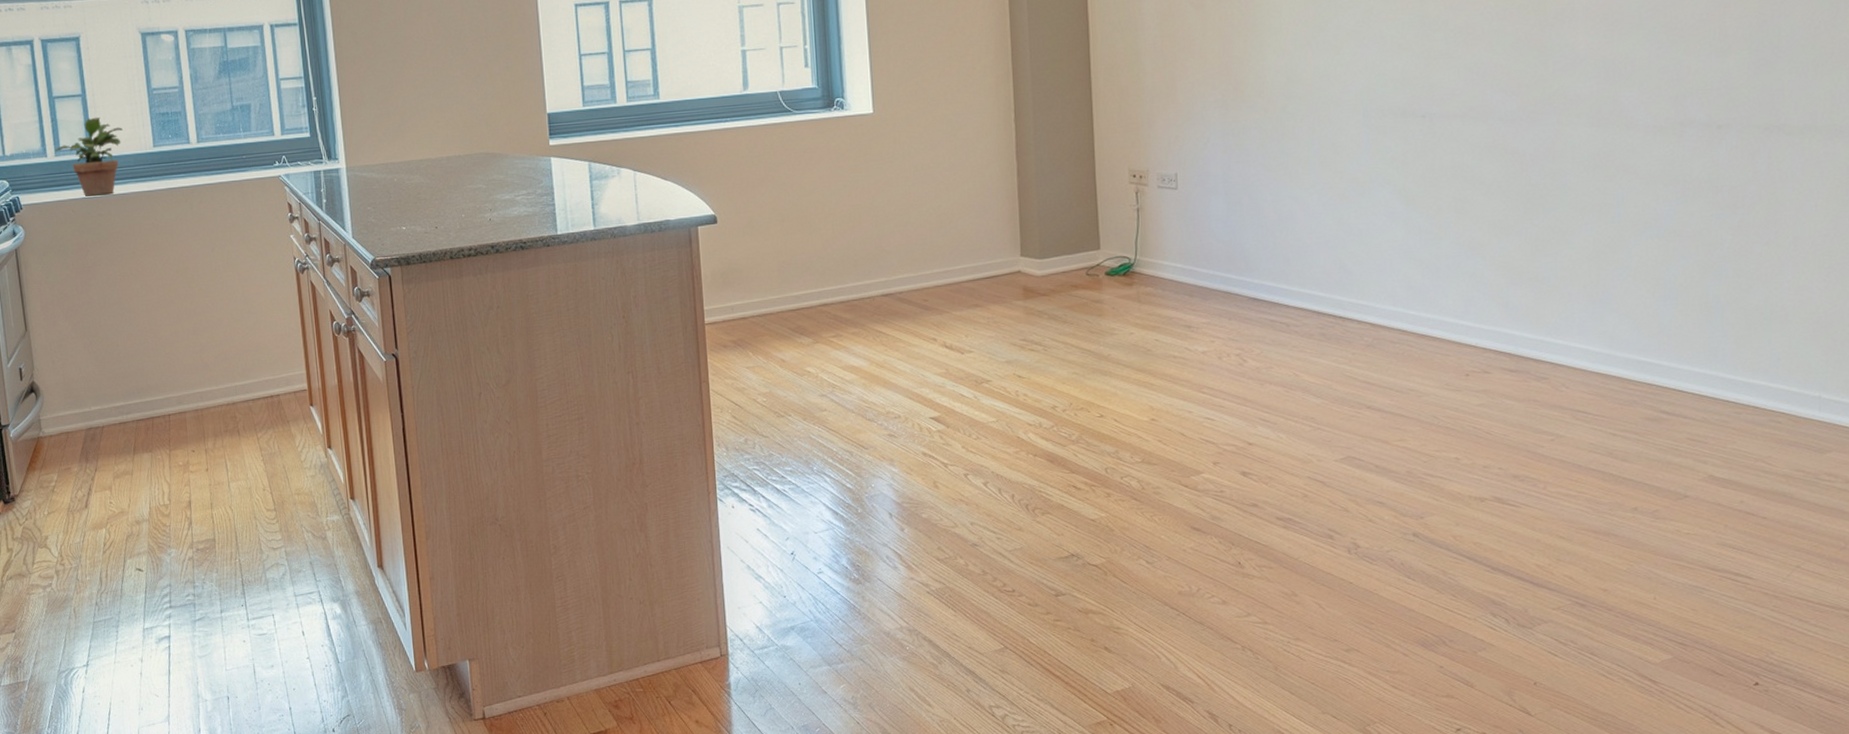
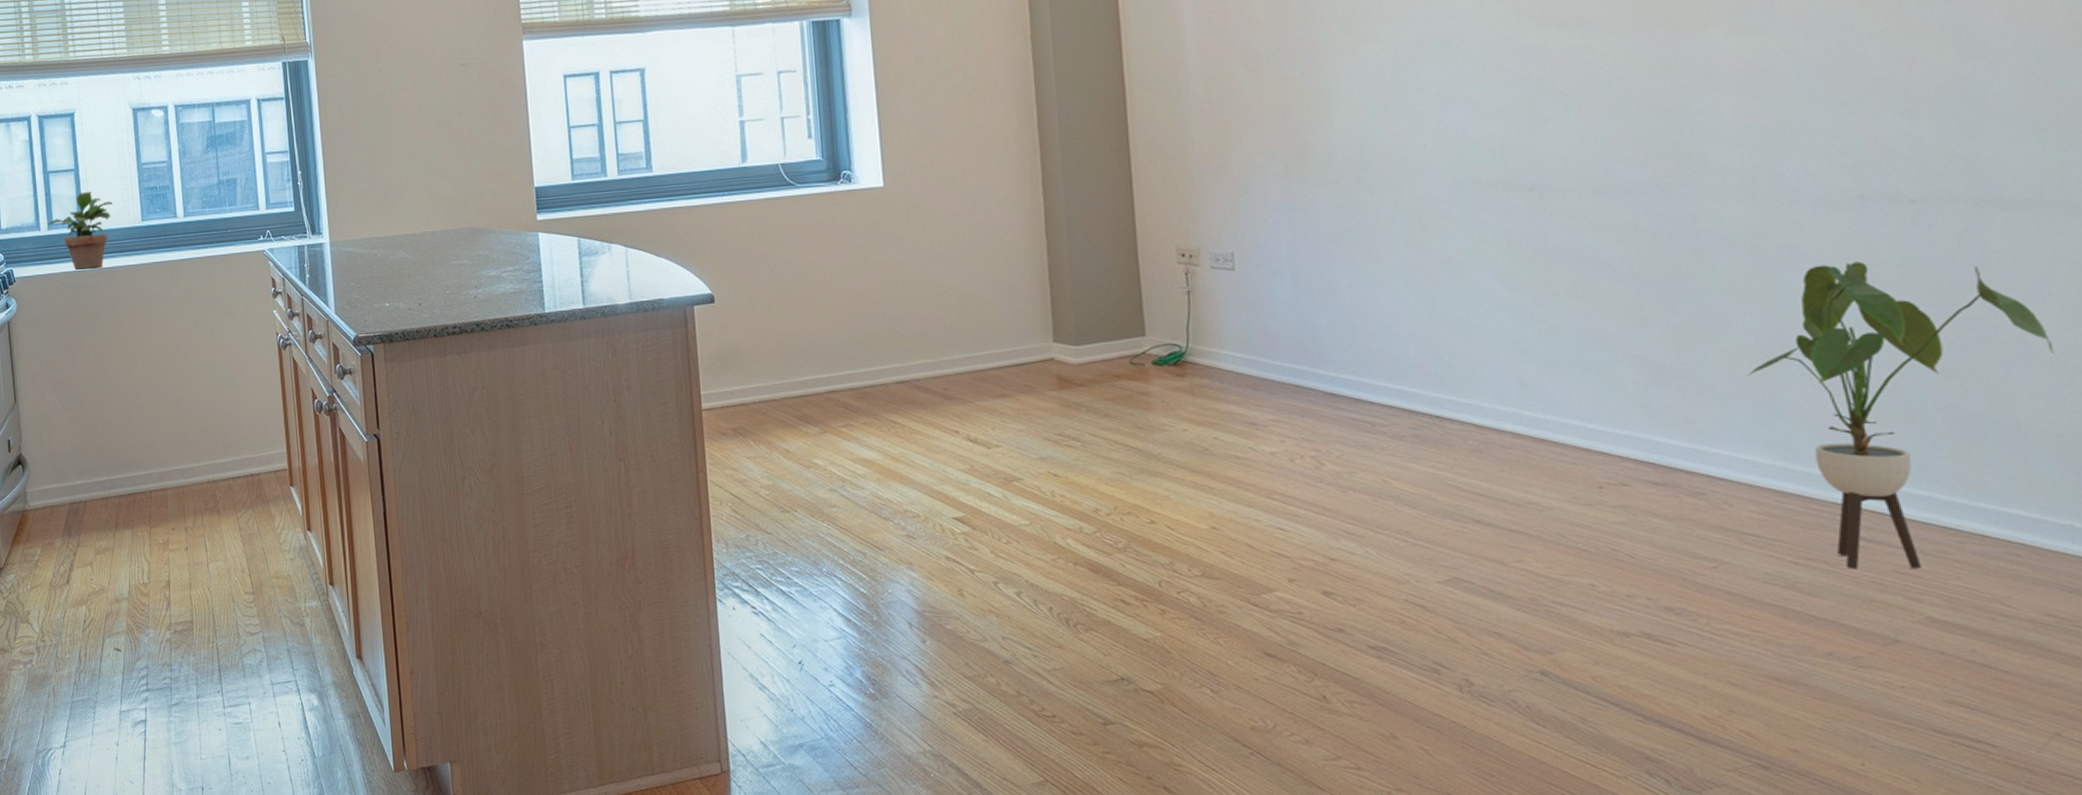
house plant: none [1586,178,1816,439] -> present [1747,261,2054,570]

